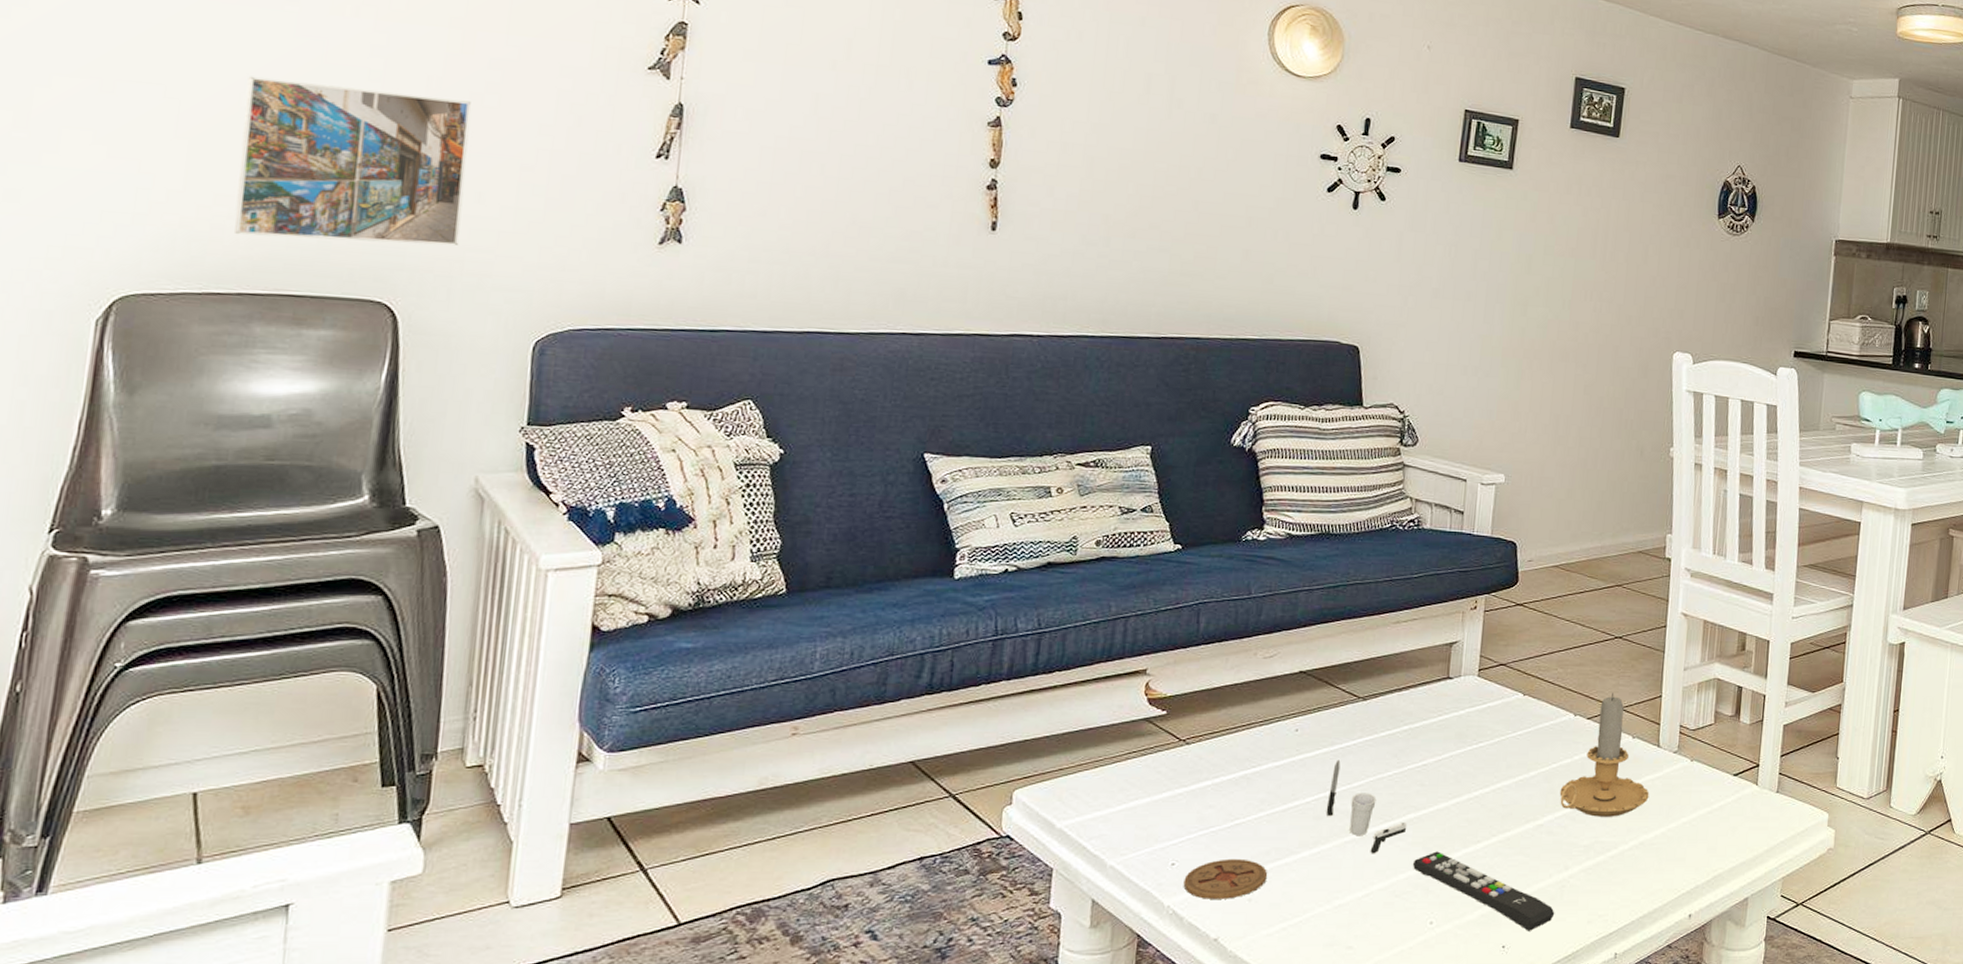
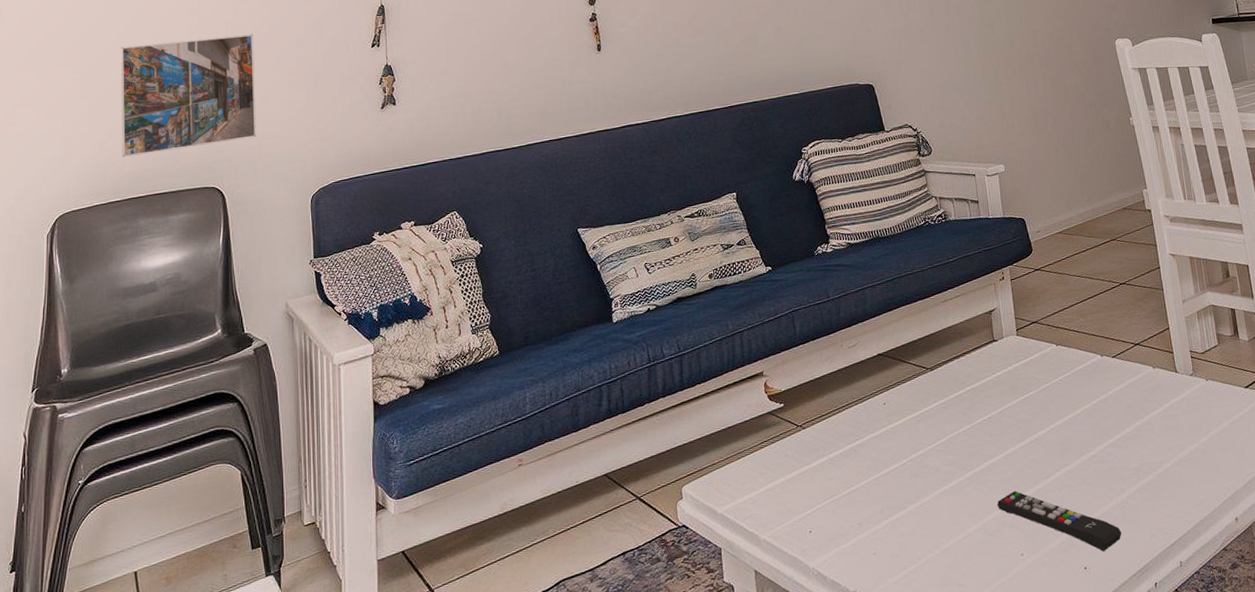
coaster: present [1183,858,1268,899] -> none [821,519,885,558]
cup: present [1326,760,1408,854] -> none [919,423,986,501]
candle: present [1559,692,1650,817] -> none [1103,331,1178,442]

